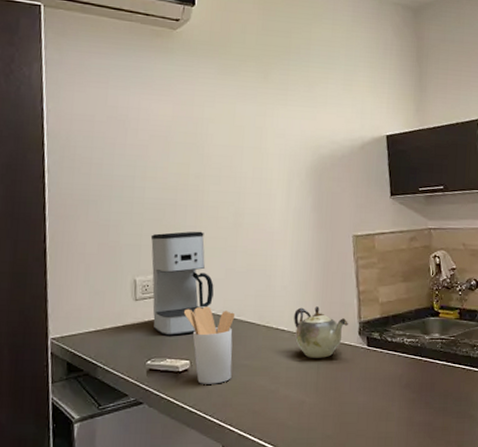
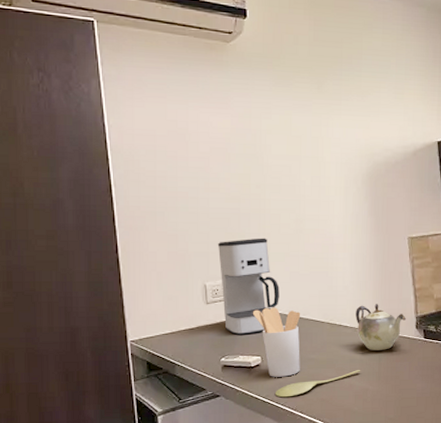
spoon: none [202,379,298,408] -> present [274,370,361,398]

